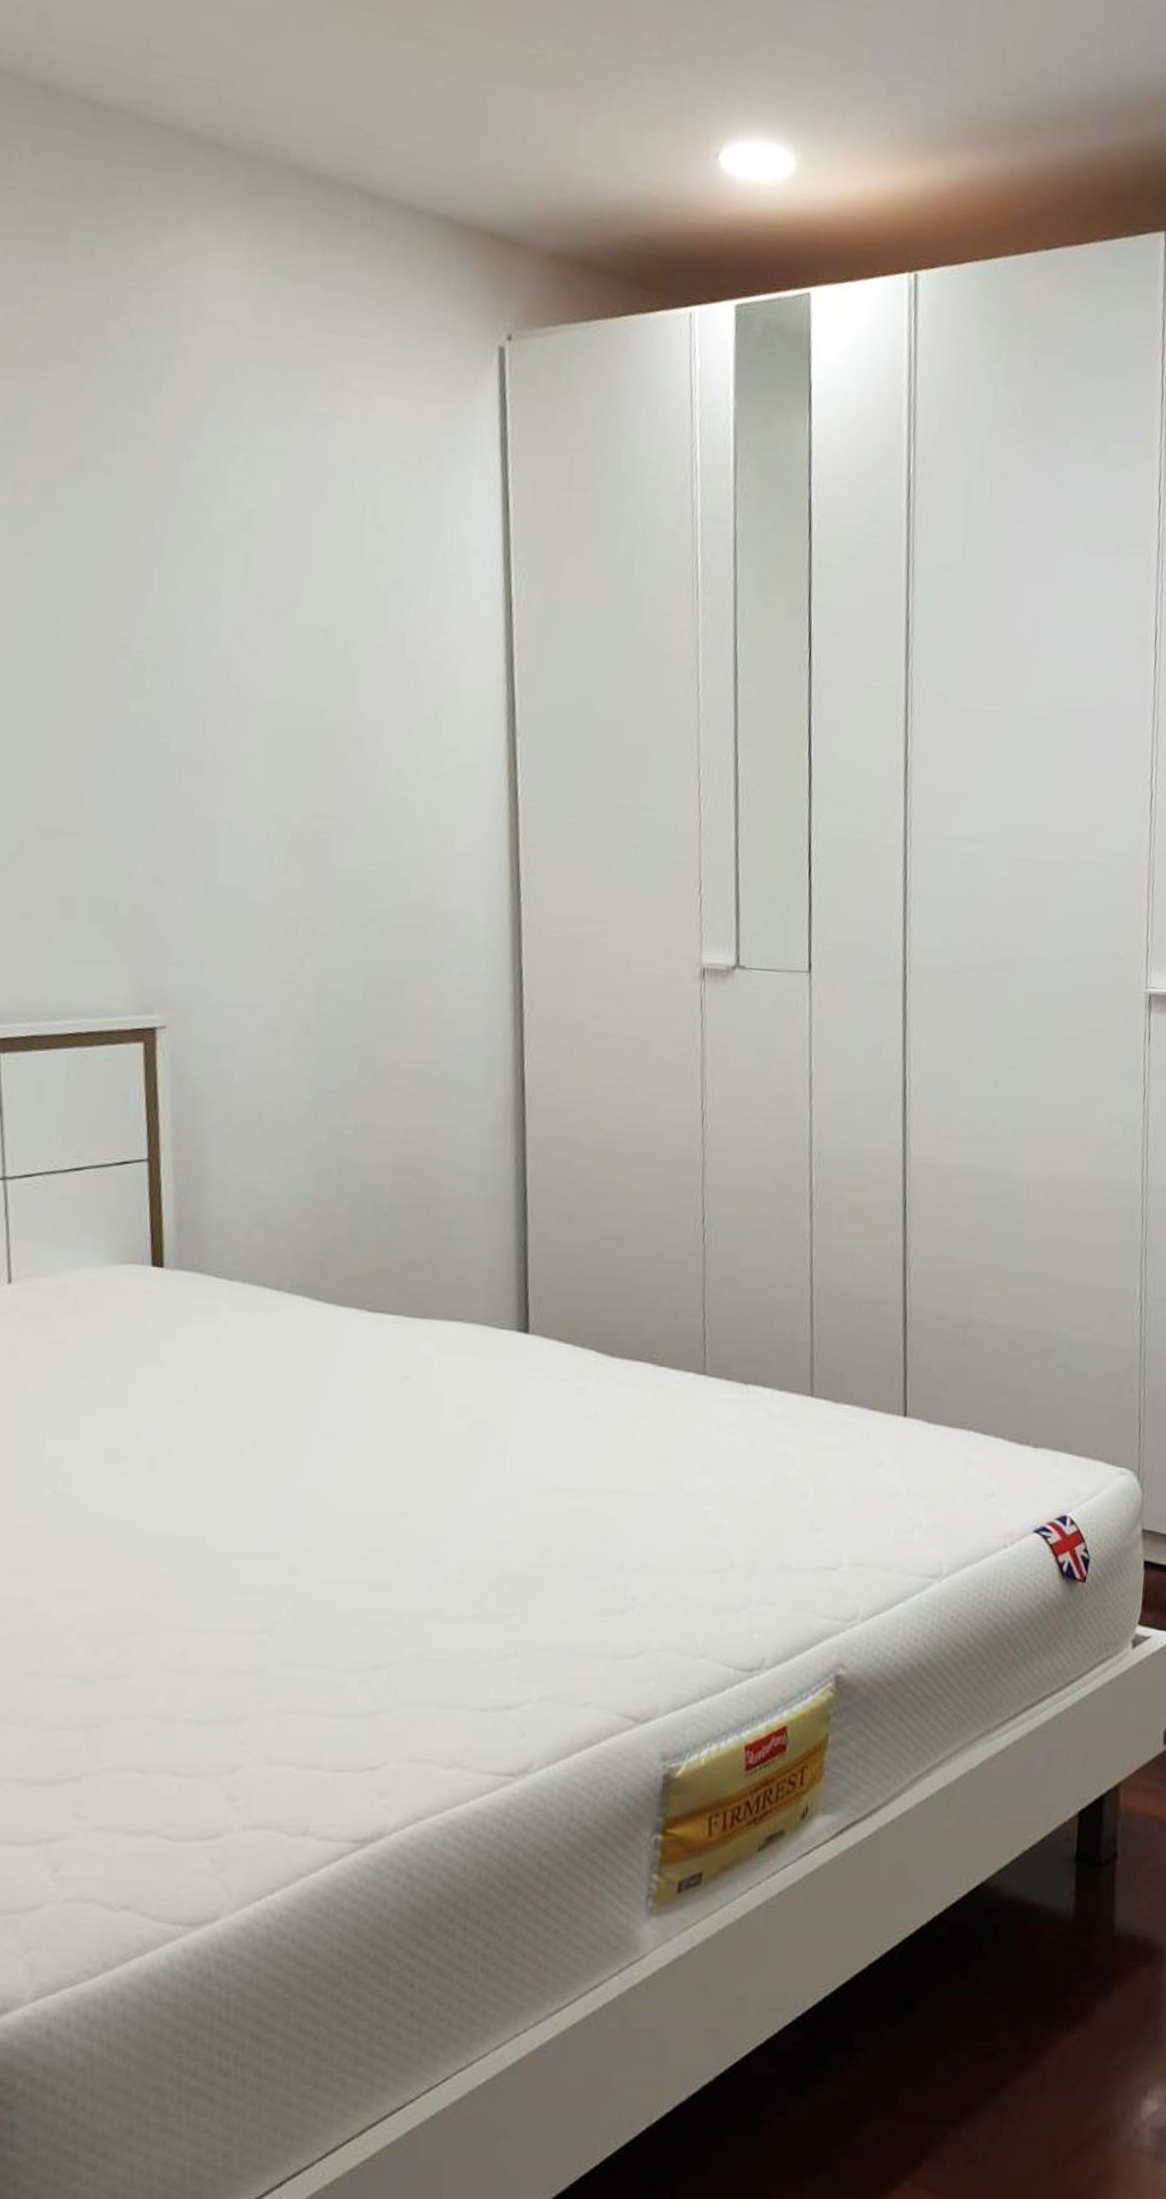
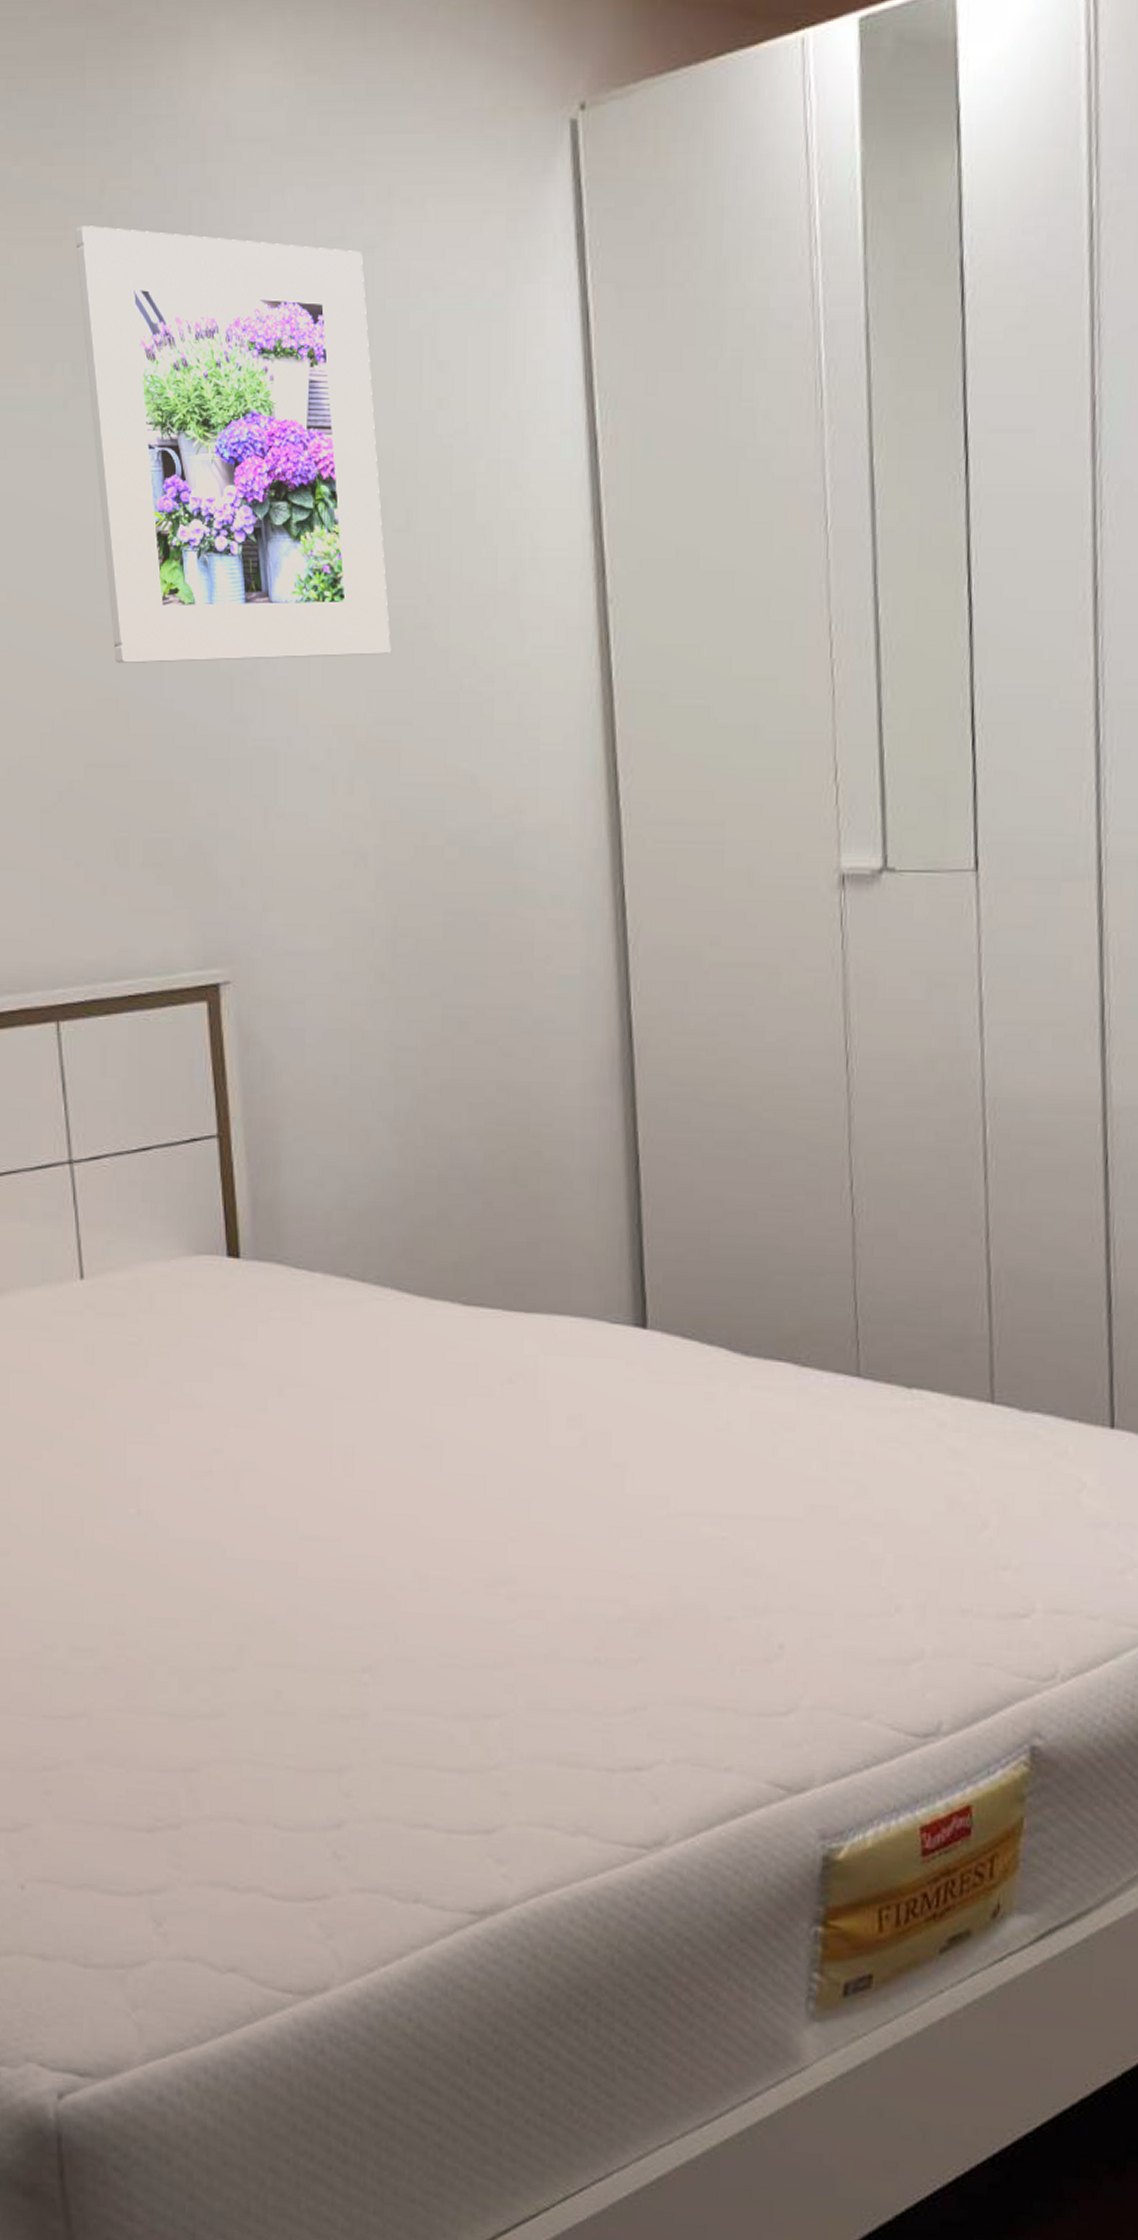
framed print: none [51,370,327,760] -> present [74,226,391,664]

